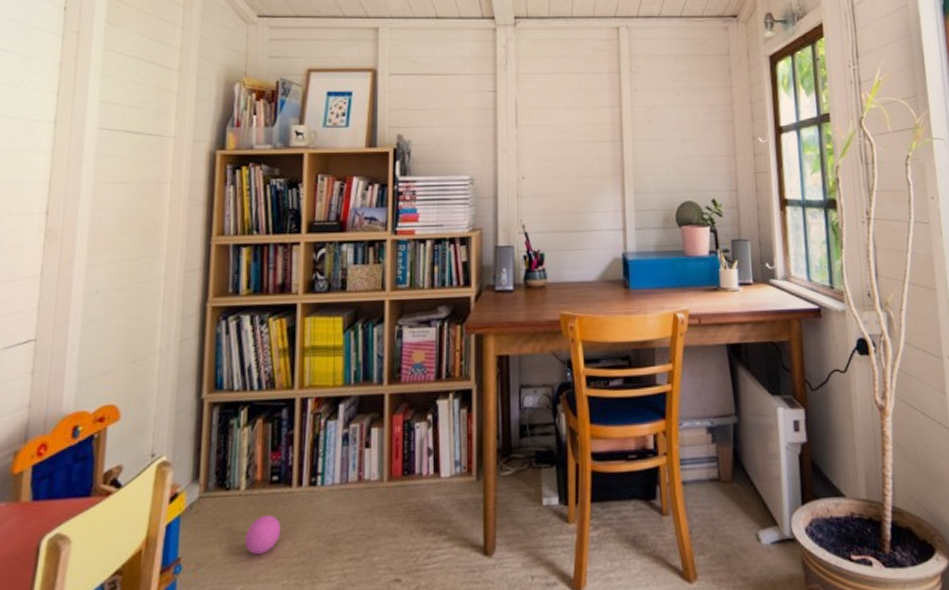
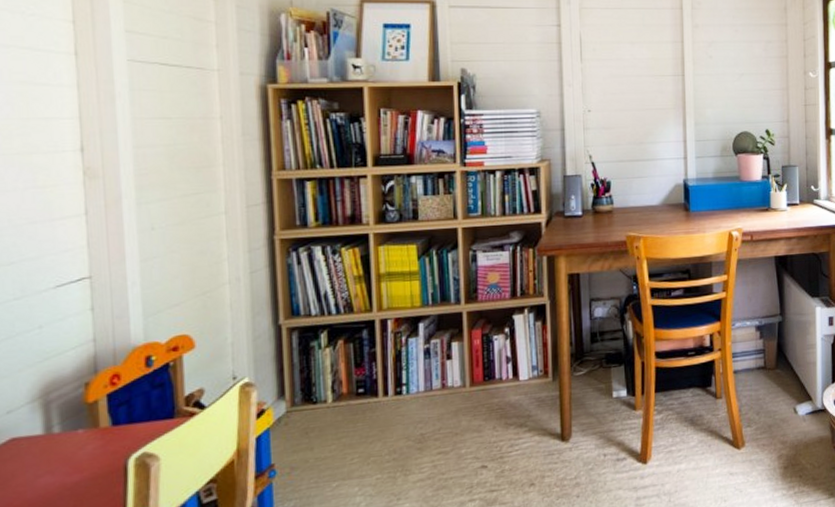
ball: present [245,515,281,555] -> none [336,422,371,456]

